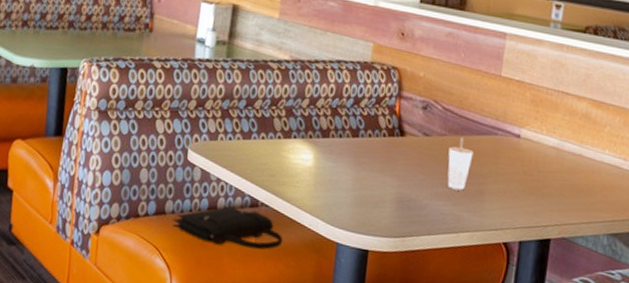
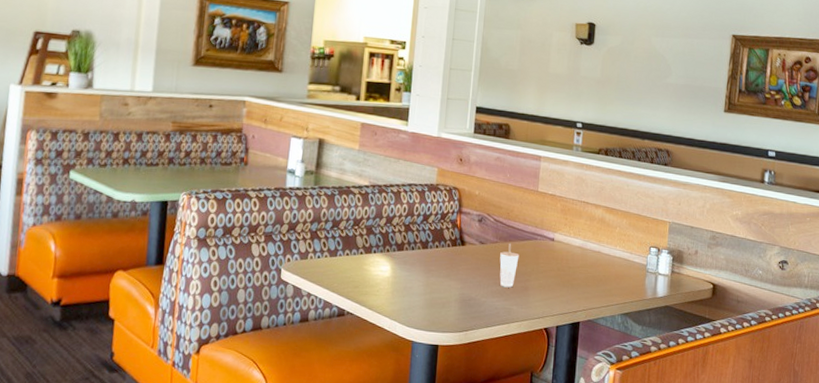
handbag: present [172,206,283,250] -> none [268,317,367,354]

